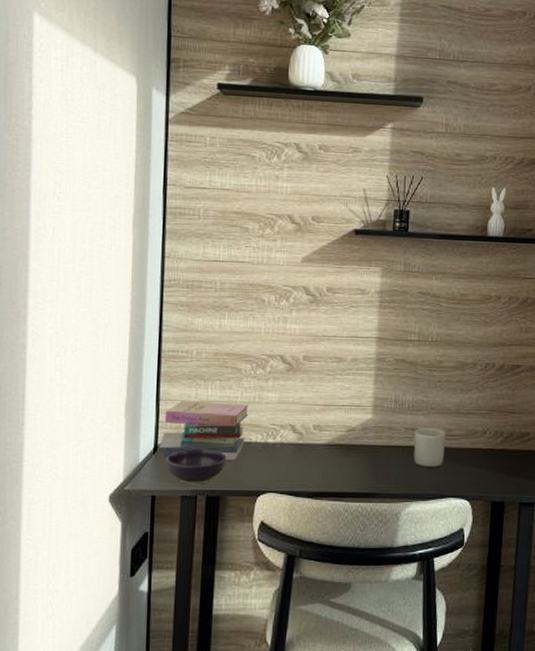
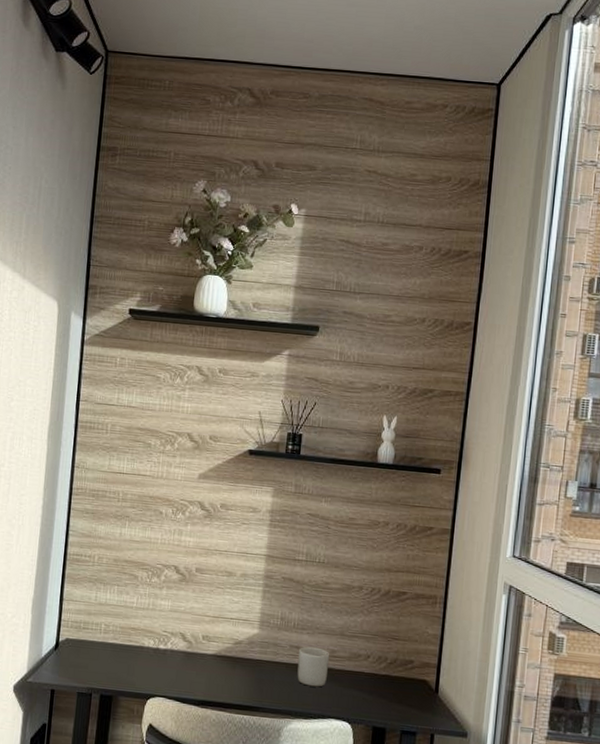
books: present [159,400,249,460] -> none [60,601,144,663]
bowl: present [166,449,227,484] -> none [66,648,121,683]

